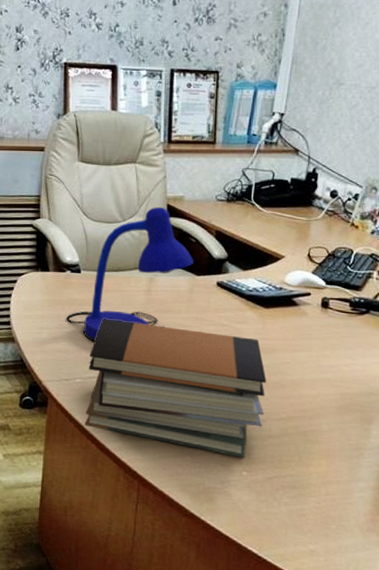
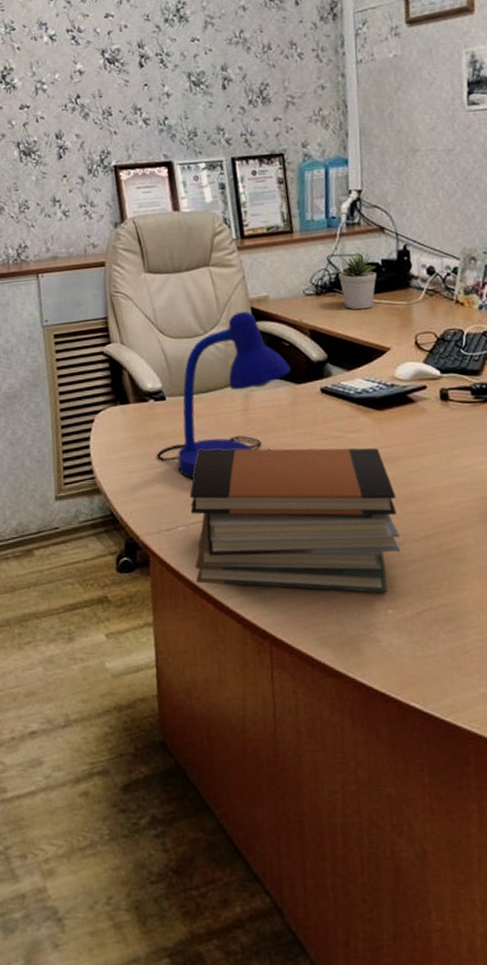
potted plant: none [249,169,285,220] -> present [338,252,377,310]

